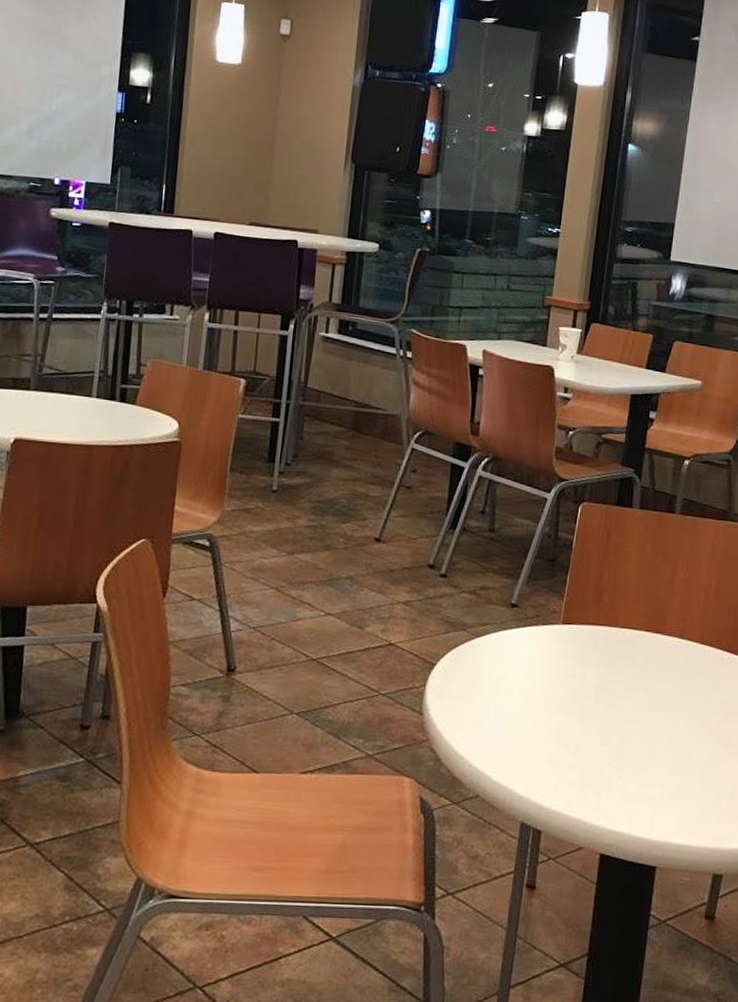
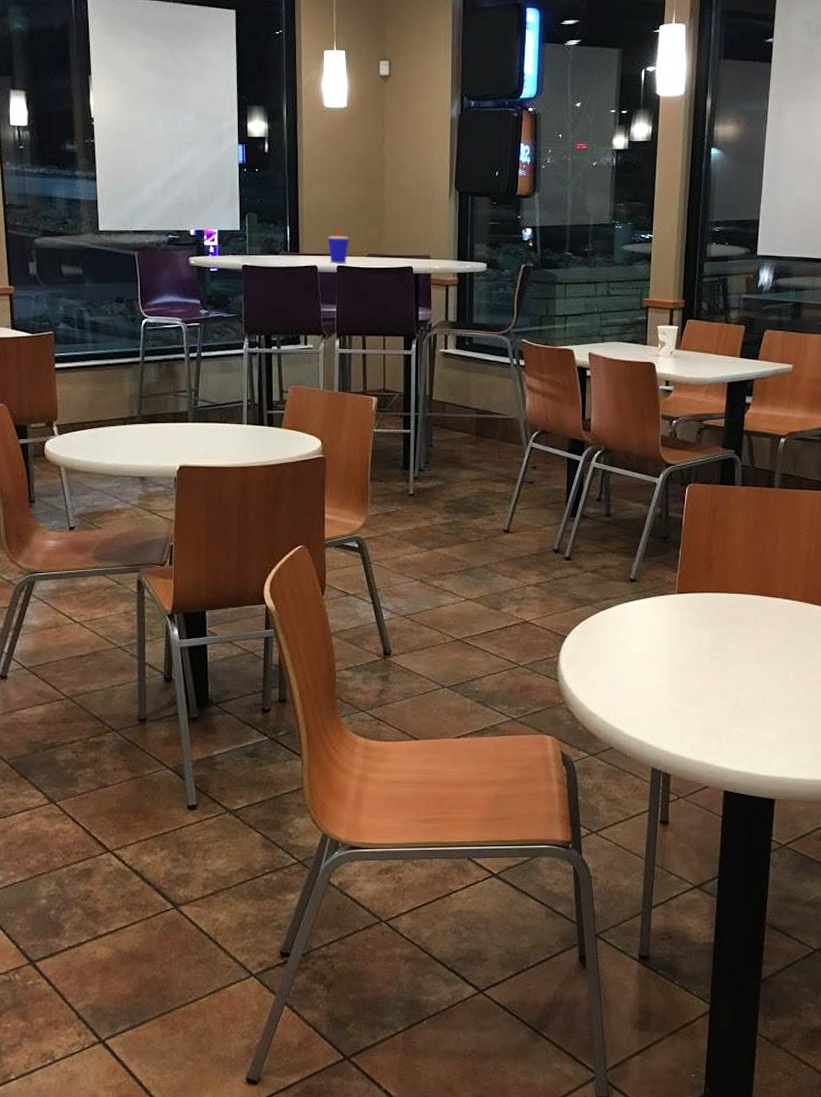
beverage cup: none [206,190,231,231] -> present [327,227,349,264]

